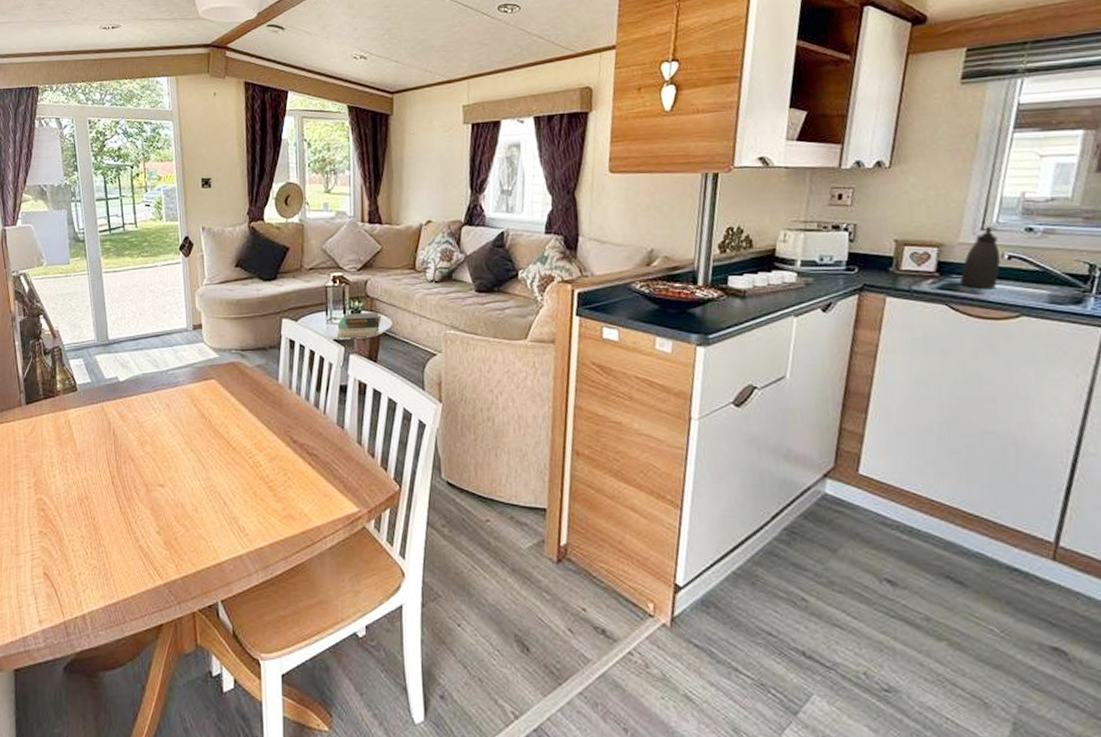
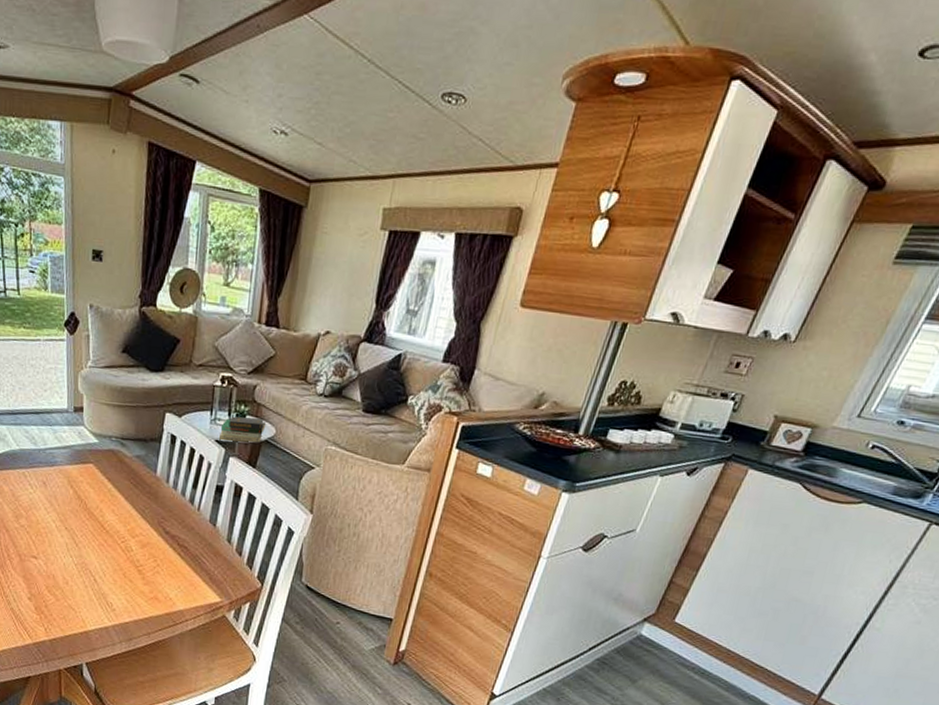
soap dispenser: present [959,226,1001,290] -> none [819,413,873,475]

